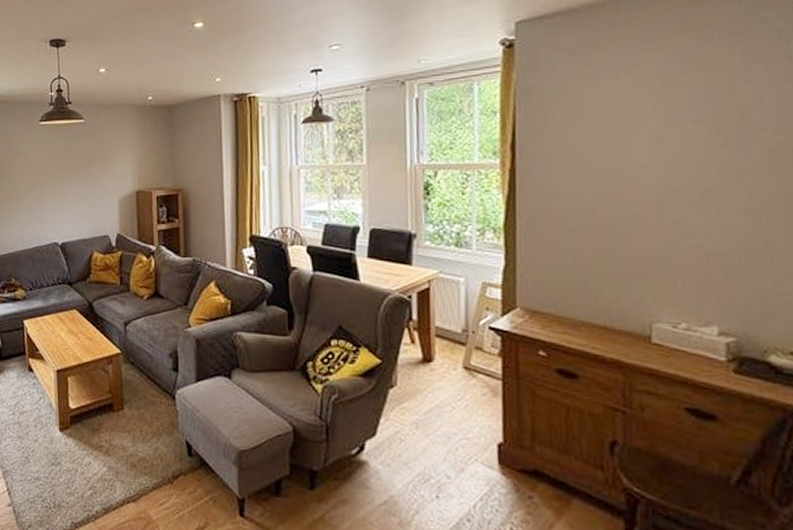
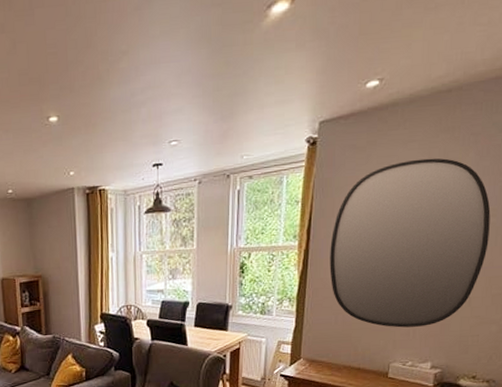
home mirror: none [544,61,783,275] -> present [329,158,491,328]

